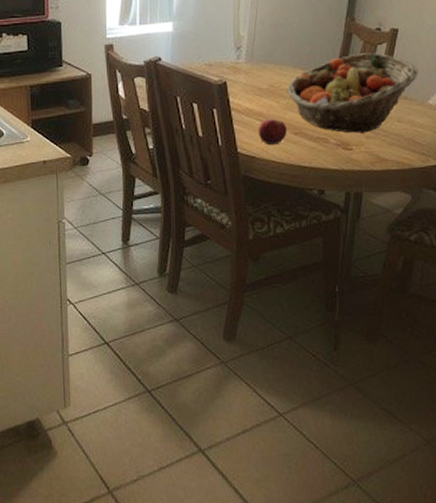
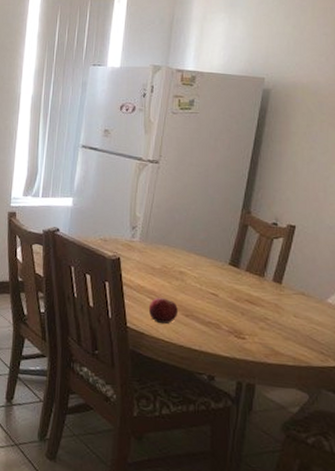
fruit basket: present [287,52,419,134] -> none [180,245,317,325]

